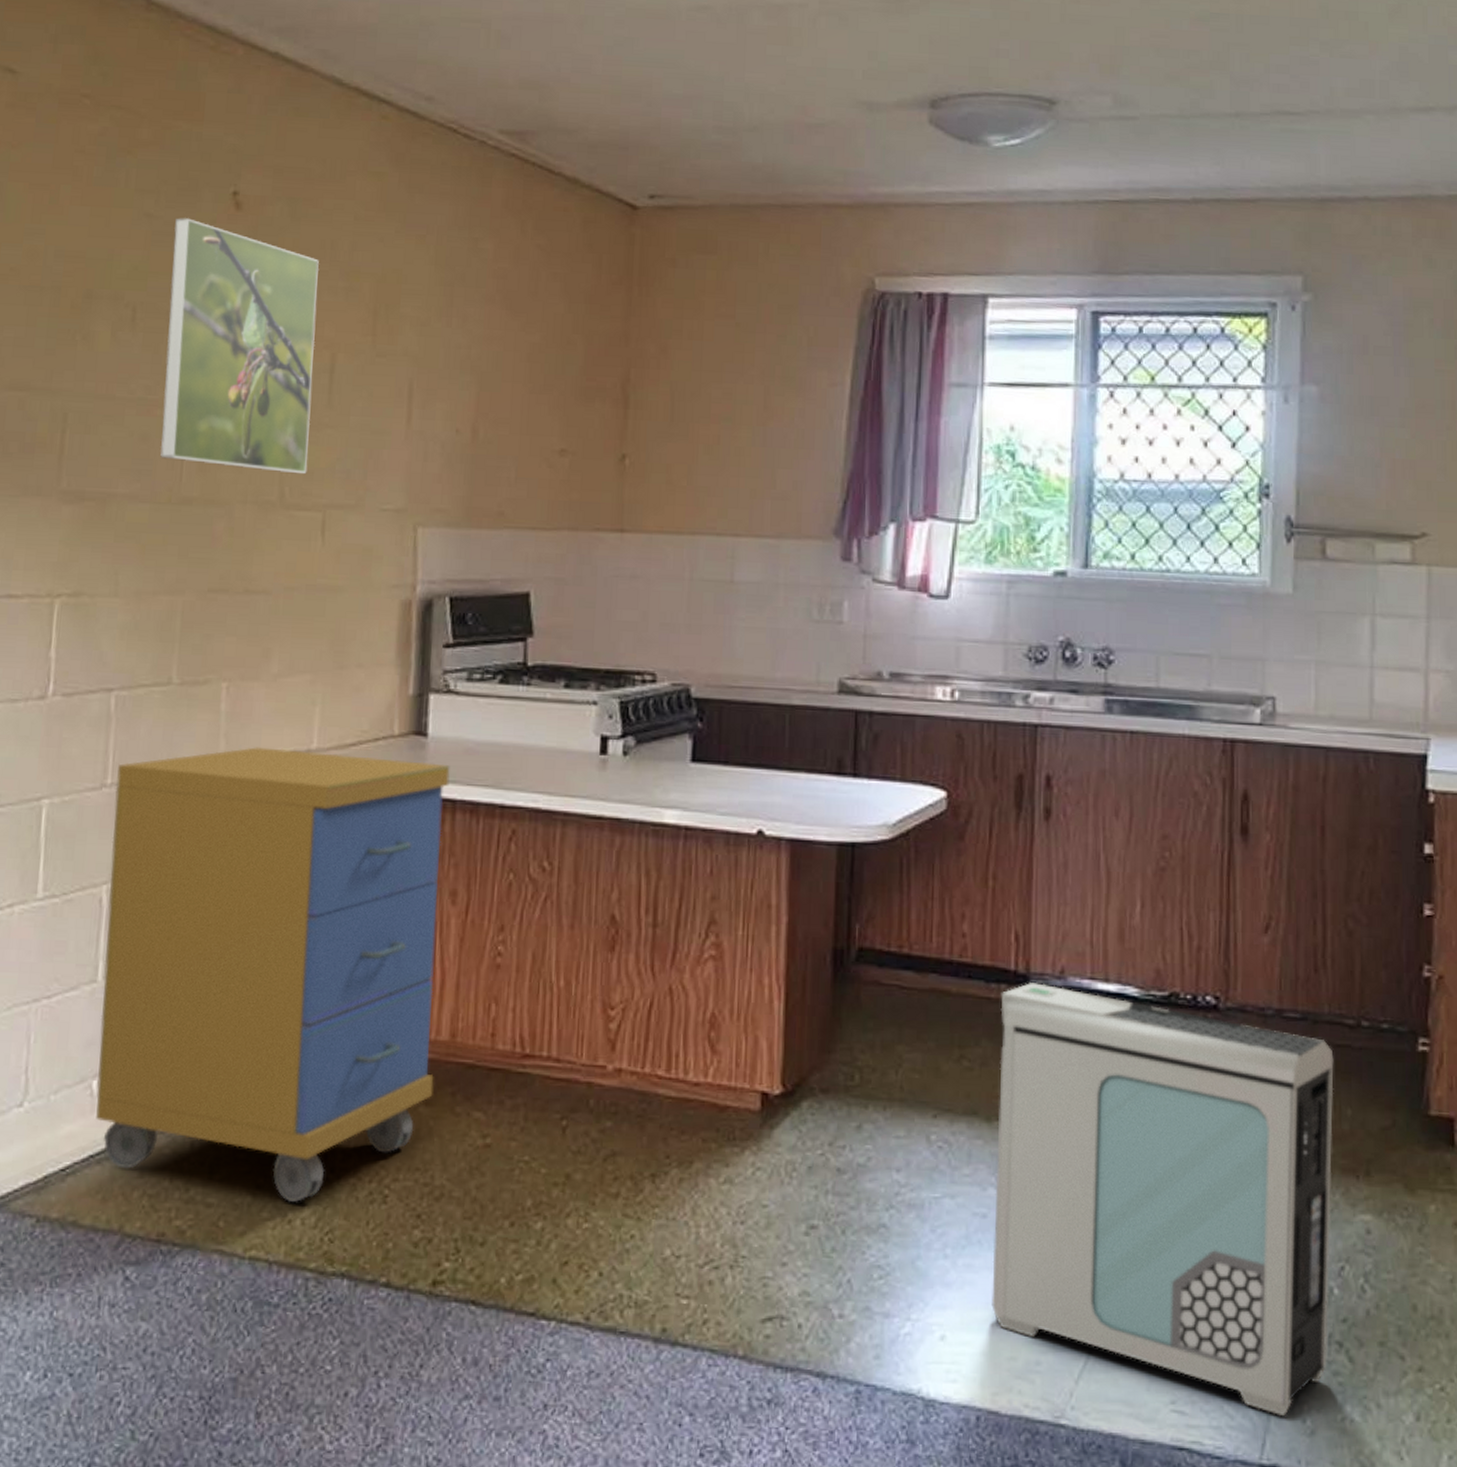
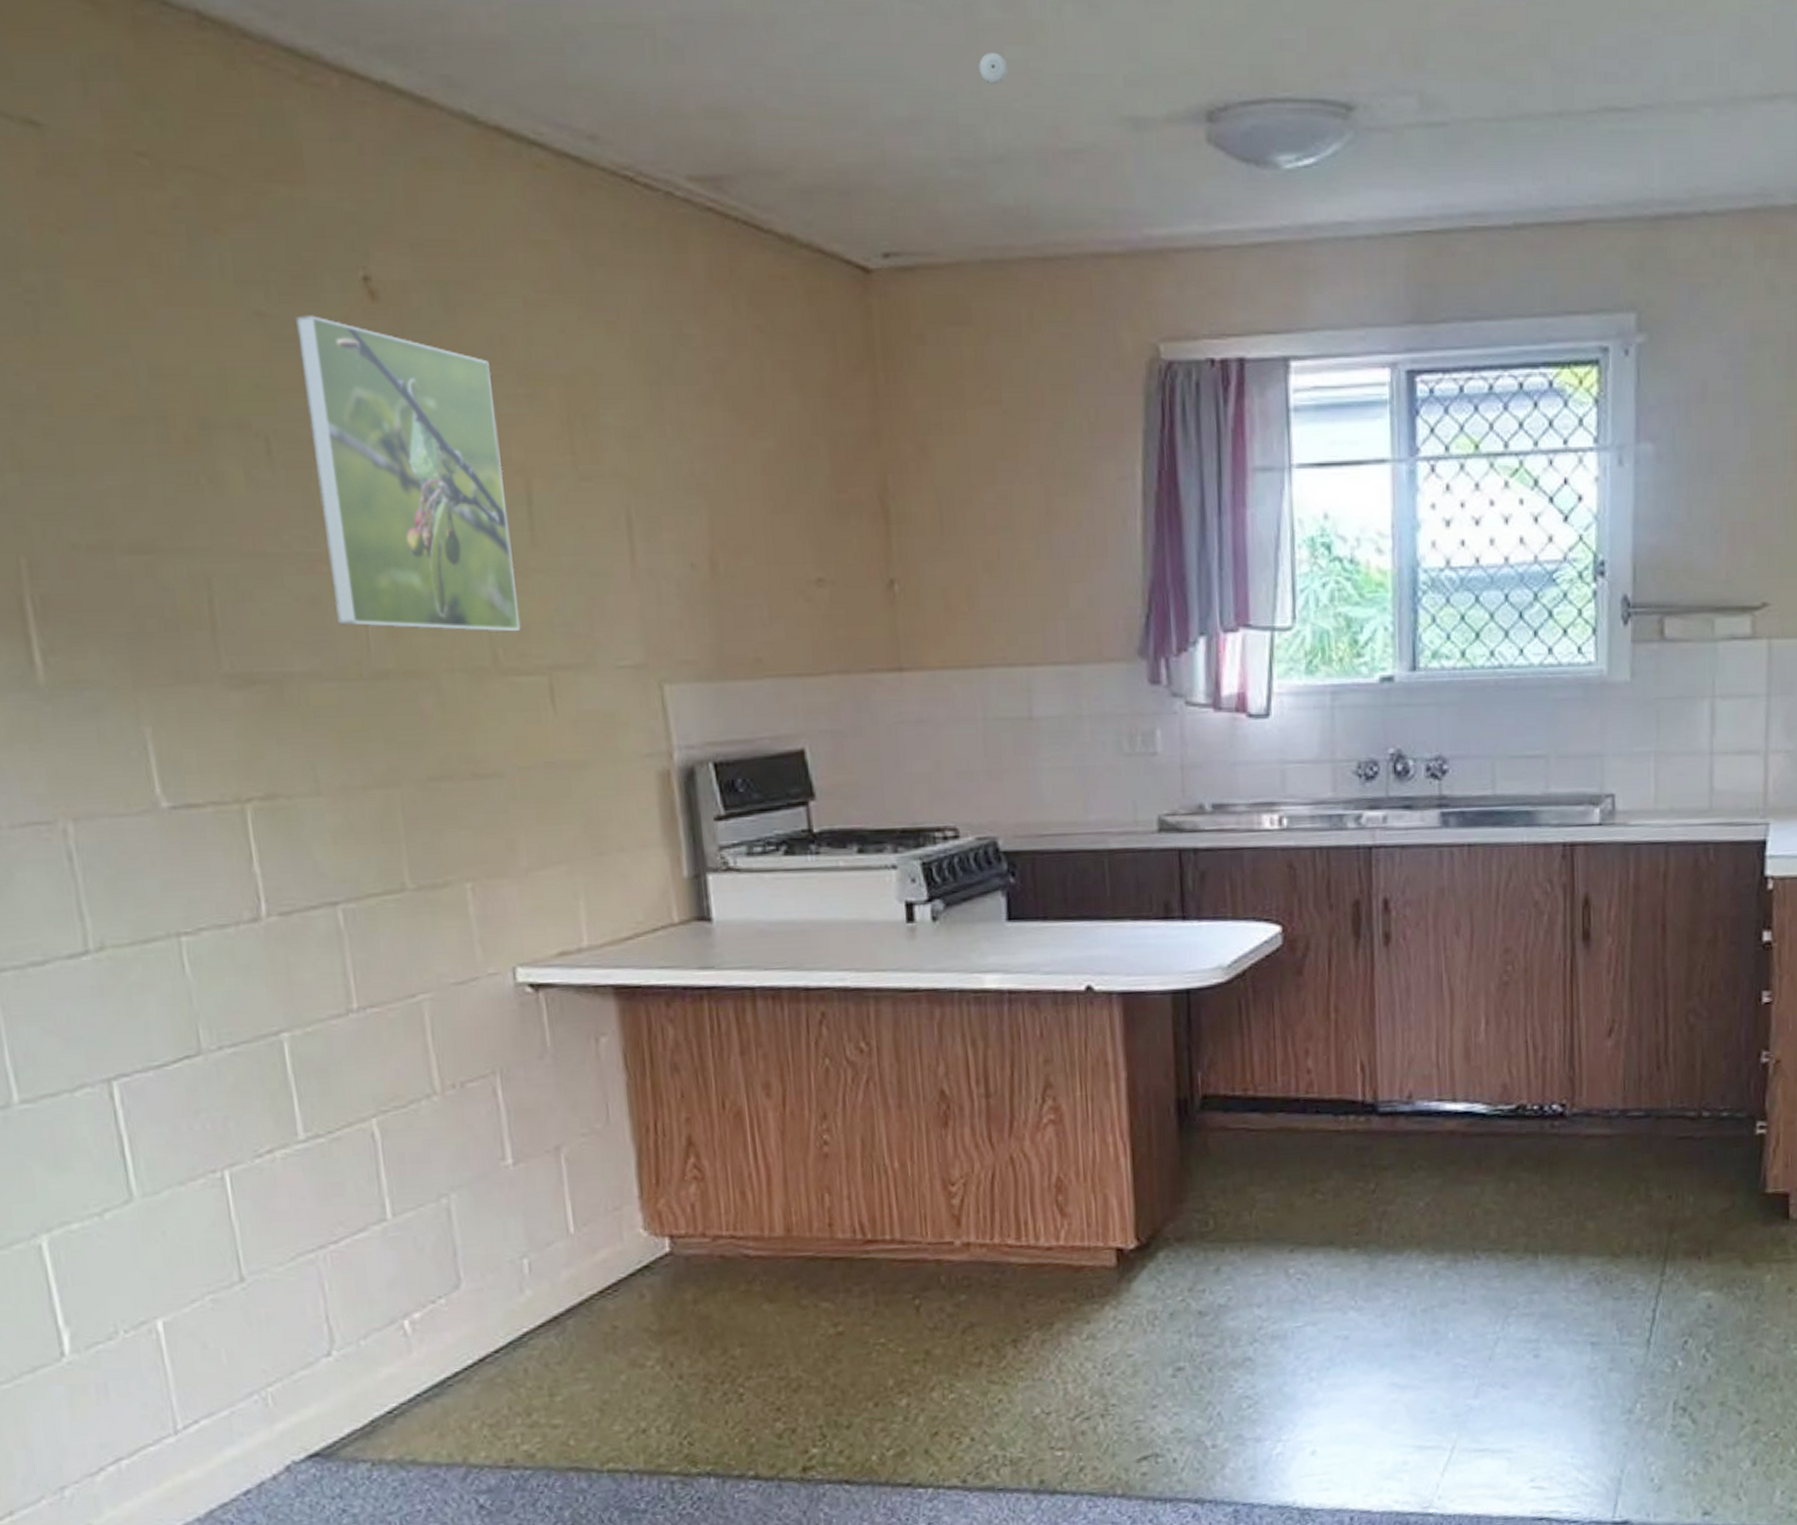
storage cabinet: present [96,747,450,1202] -> none [362,949,776,1413]
smoke detector: none [744,49,769,74] -> present [978,52,1008,85]
air purifier: present [992,983,1334,1416] -> none [1350,1110,1677,1478]

